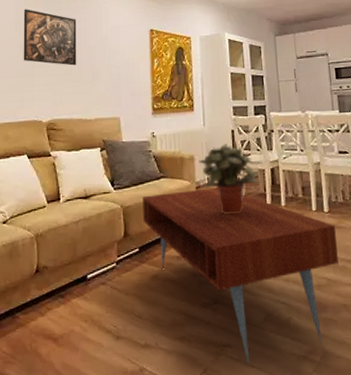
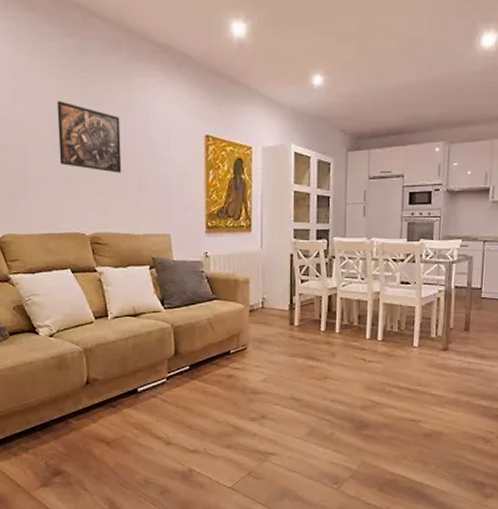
coffee table: present [143,188,339,366] -> none [194,312,386,471]
potted plant: present [199,144,262,215] -> none [254,268,320,339]

